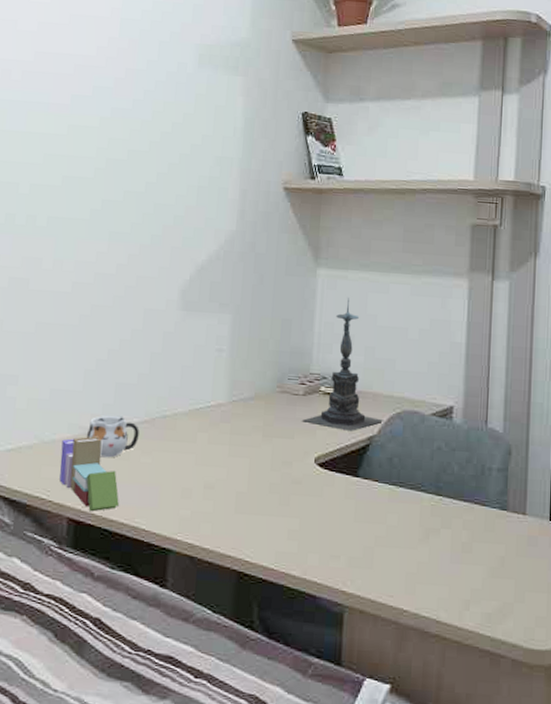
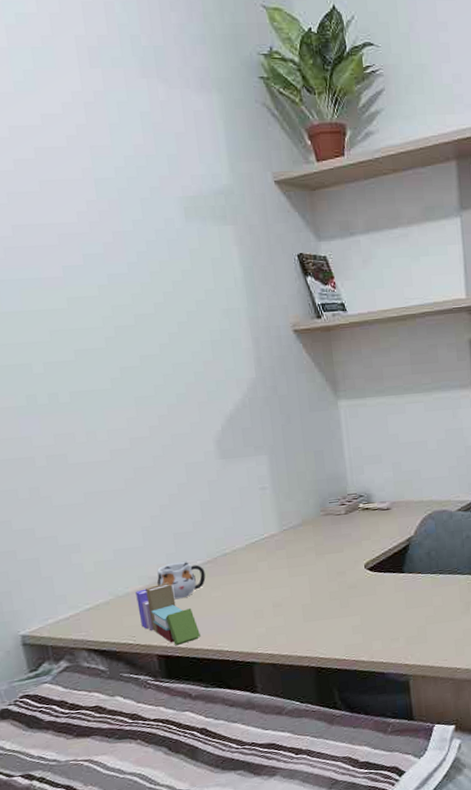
candle holder: present [302,298,384,431] -> none [348,423,419,538]

